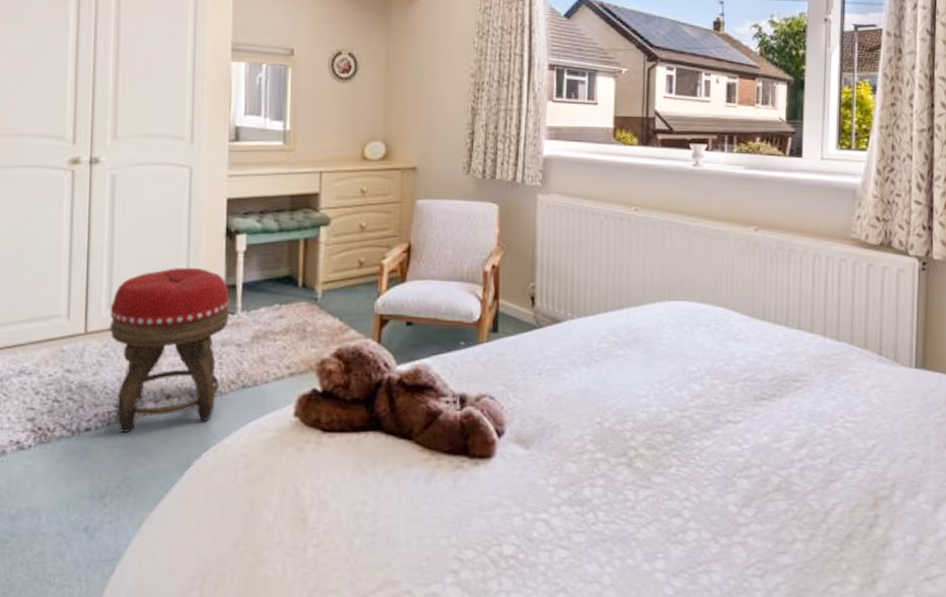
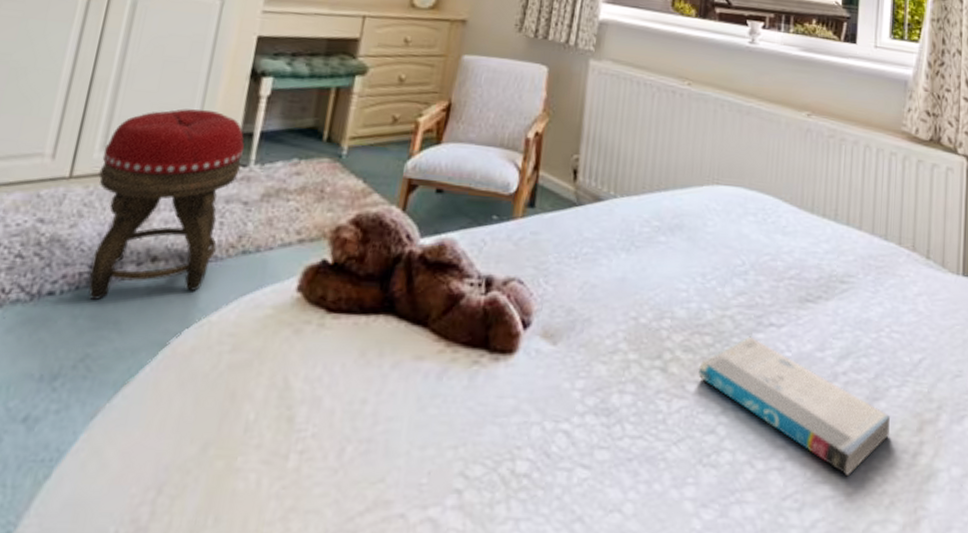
book: none [661,433,846,547] -> present [698,336,890,477]

